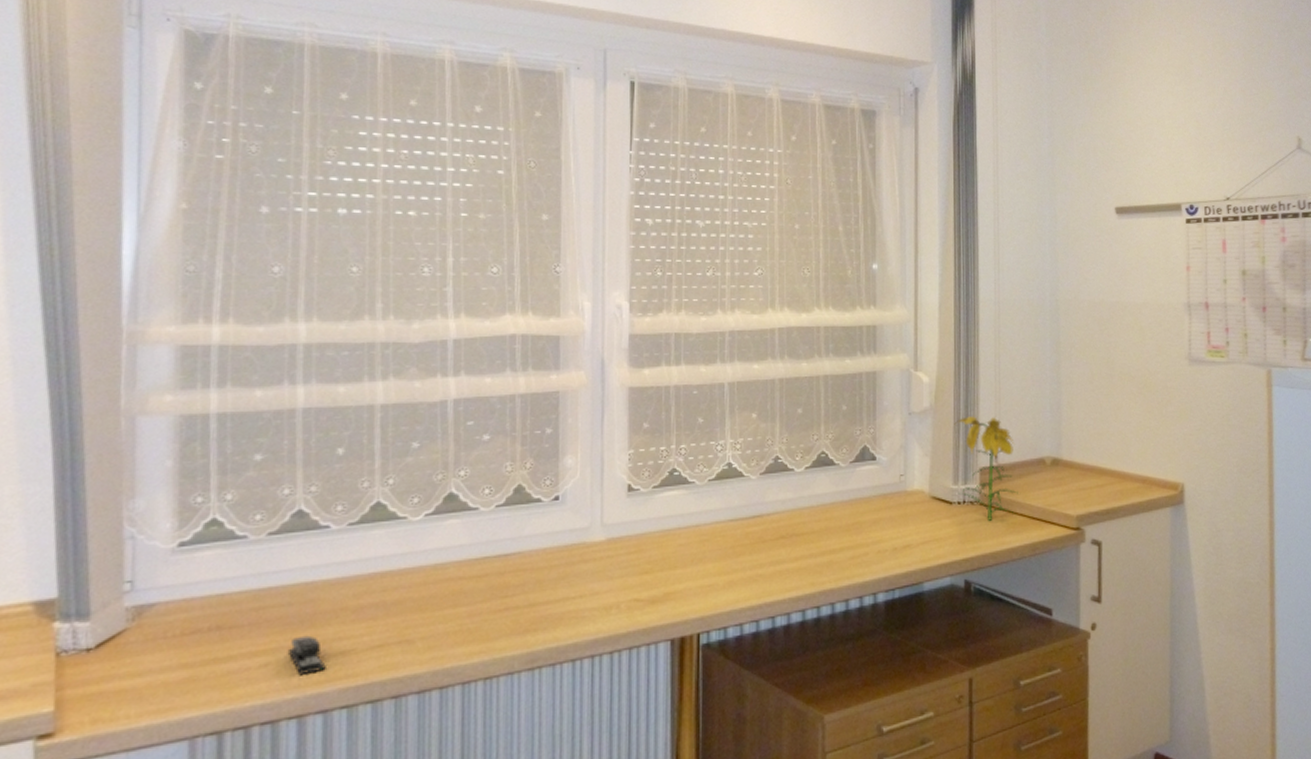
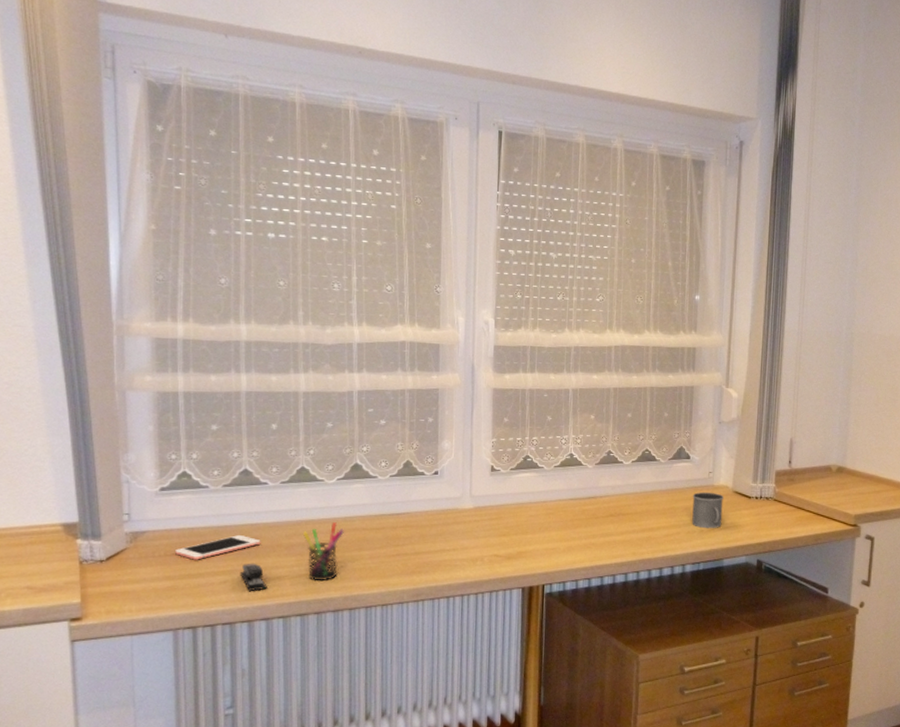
cell phone: none [196,599,319,638] -> present [175,535,261,560]
pen holder: none [377,572,433,653] -> present [303,522,344,582]
mug: none [881,500,919,546] -> present [692,492,723,529]
flower: present [954,416,1018,521] -> none [756,427,807,514]

